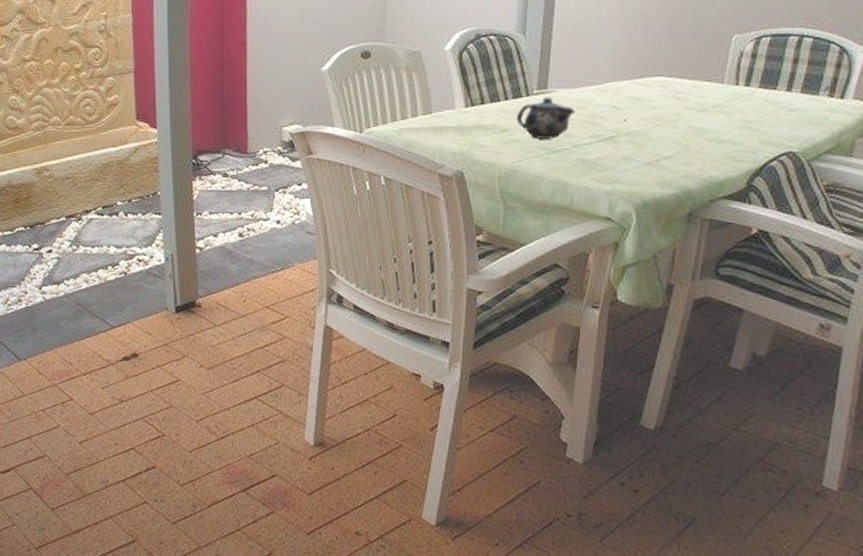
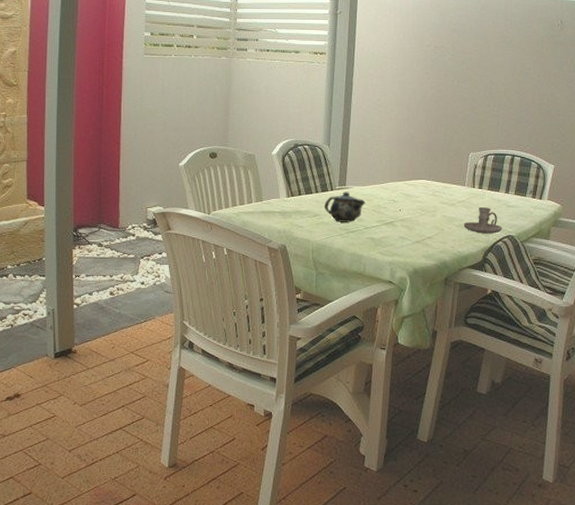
candle holder: none [719,111,780,150] -> present [463,206,503,234]

